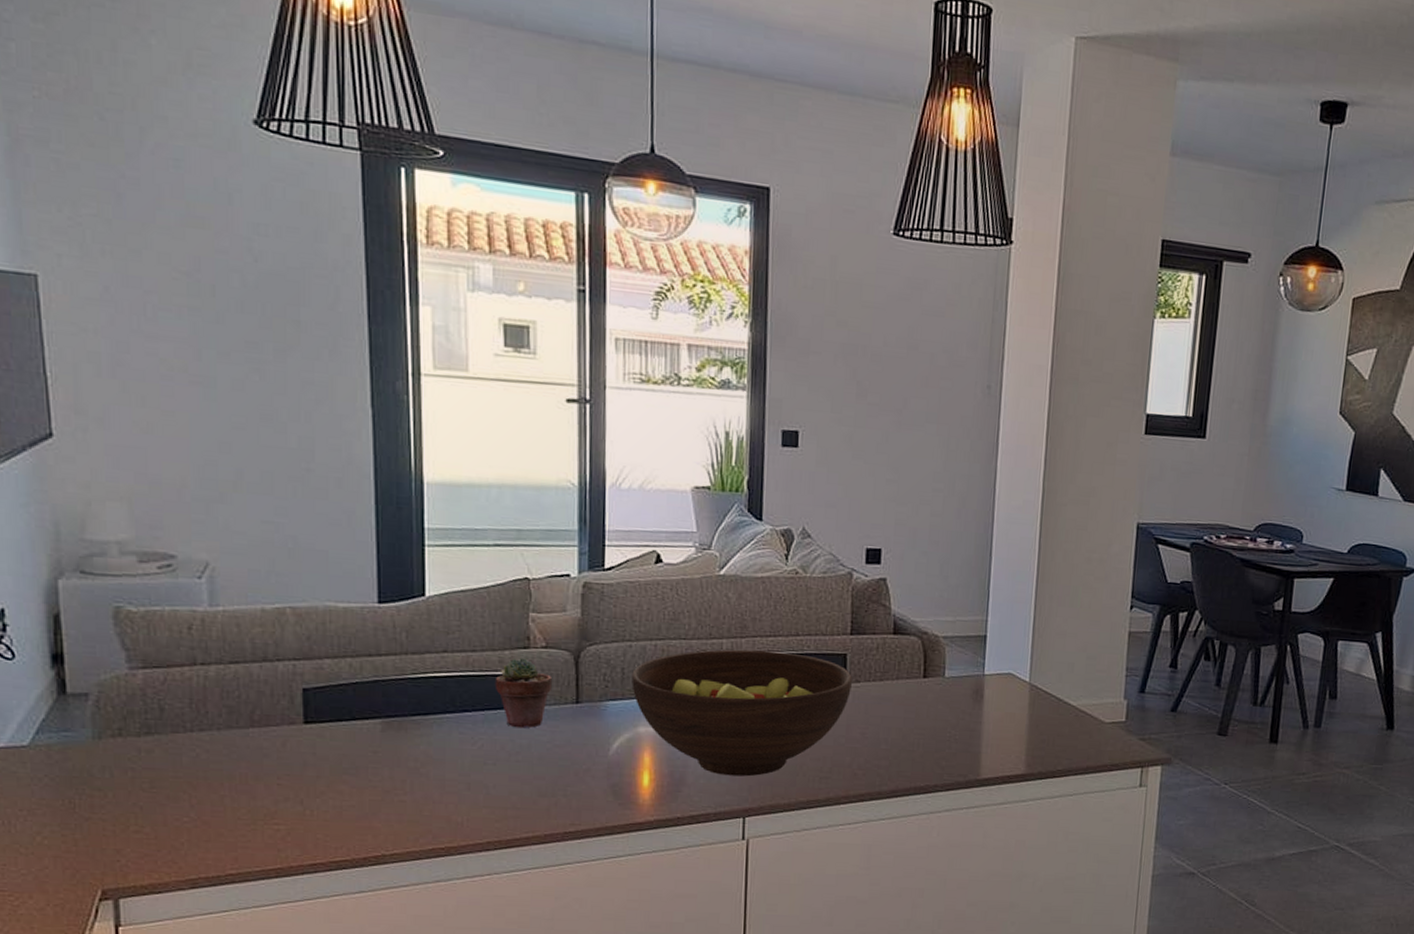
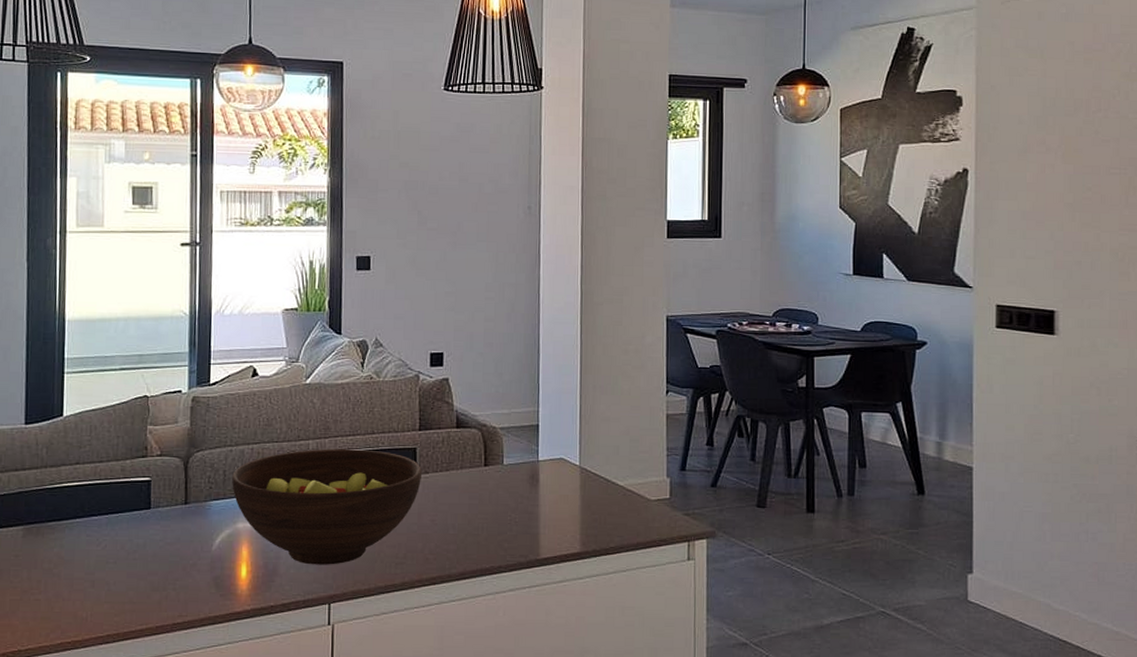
potted succulent: present [494,658,553,729] -> none [117,466,166,529]

